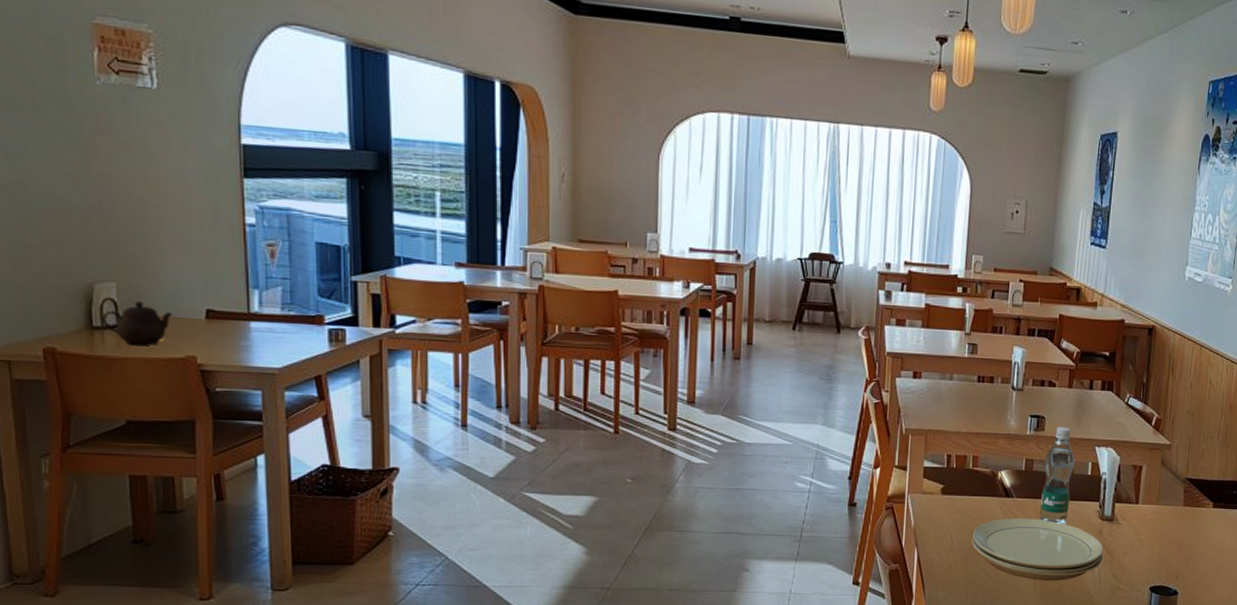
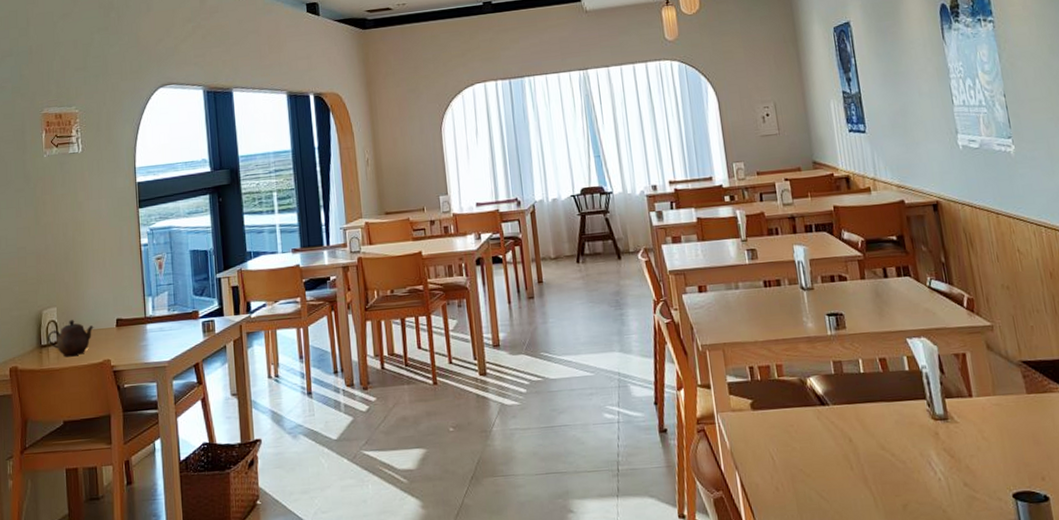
plate: present [971,518,1104,580] -> none [794,426,948,497]
bottle: present [1039,426,1075,525] -> none [854,321,895,430]

